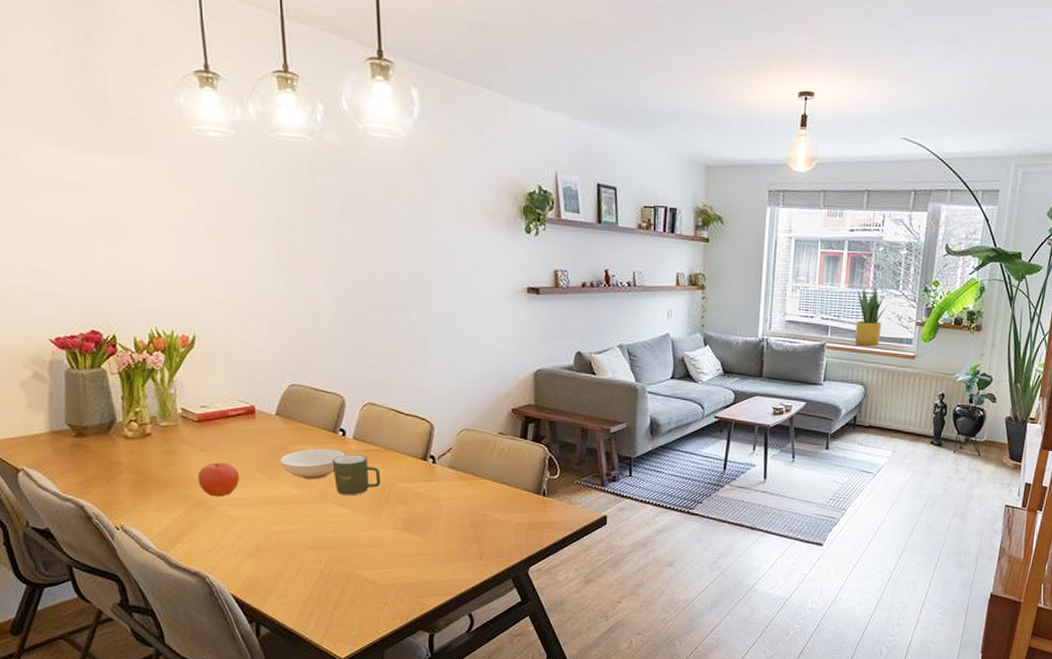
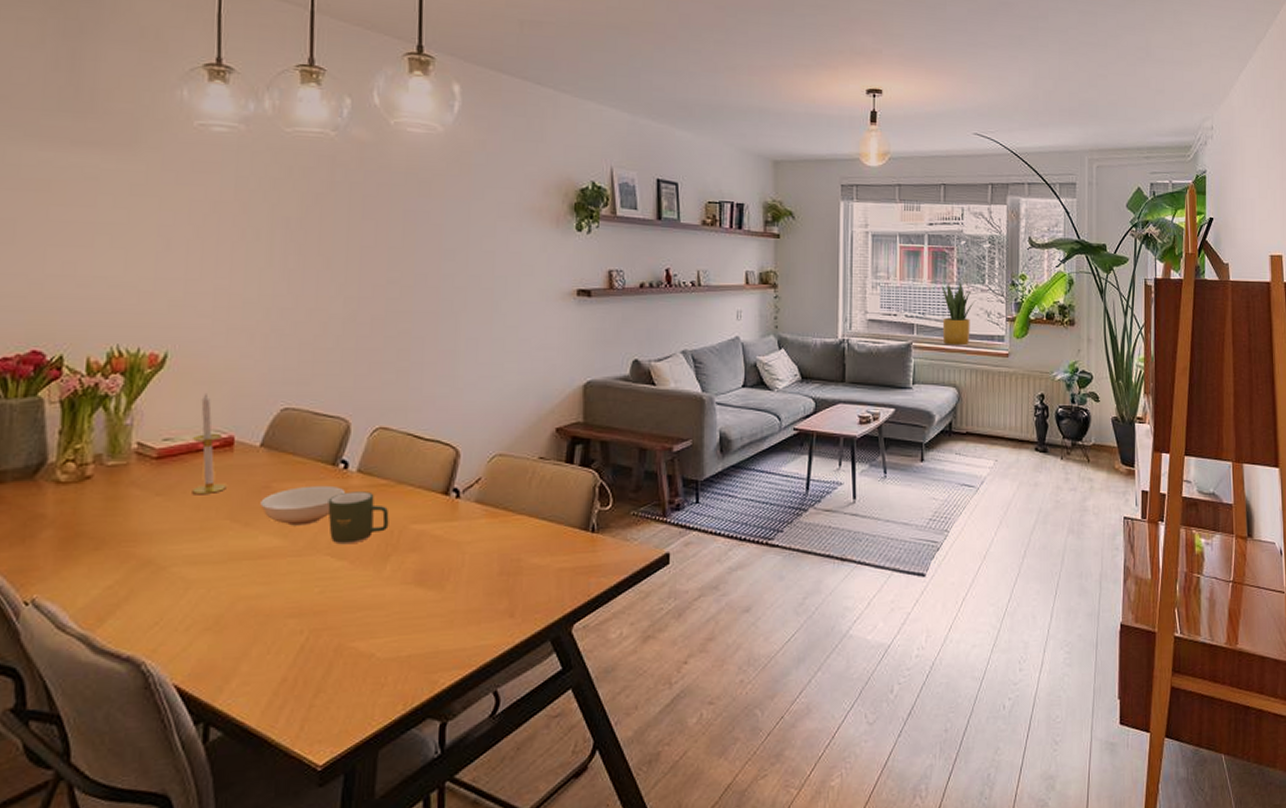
fruit: present [197,462,240,497] -> none [147,509,205,554]
candle: none [223,369,253,452] -> present [192,392,226,495]

